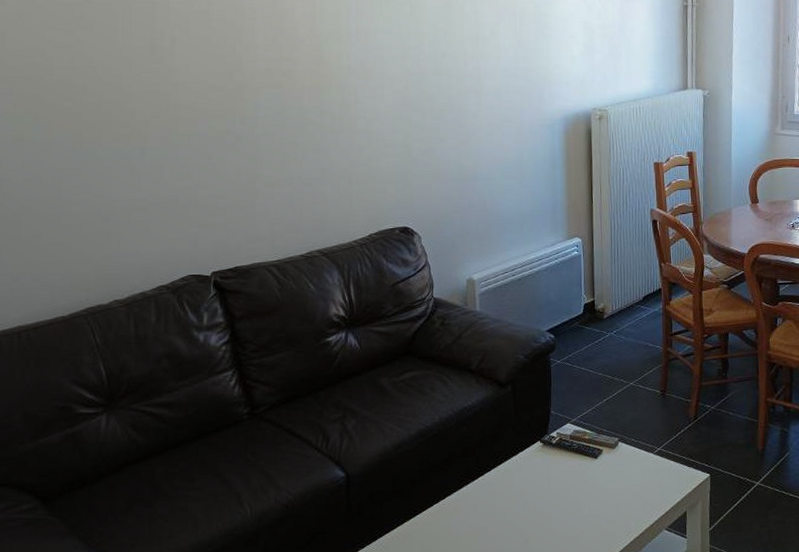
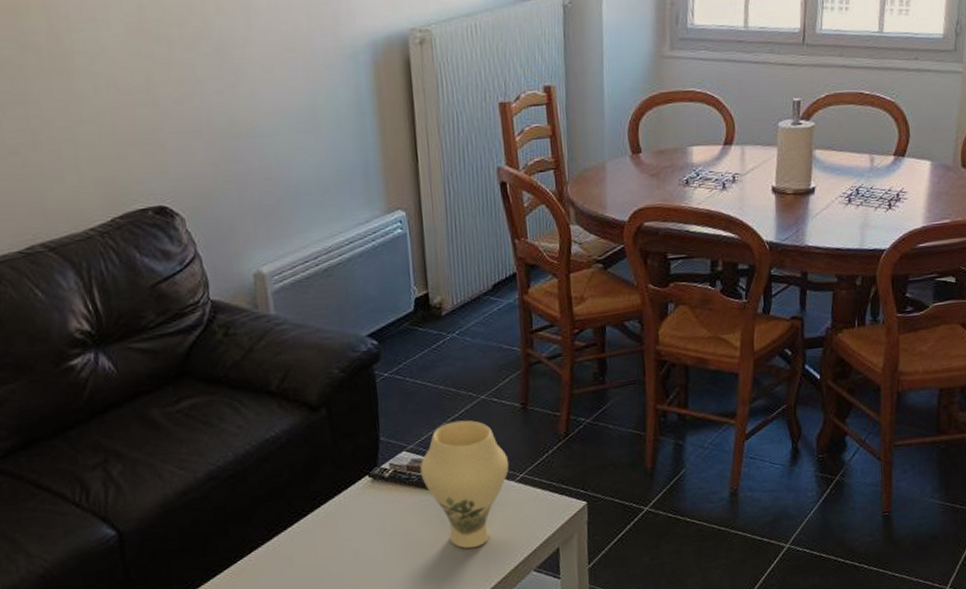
vase: none [580,401,650,507] -> present [420,420,510,549]

